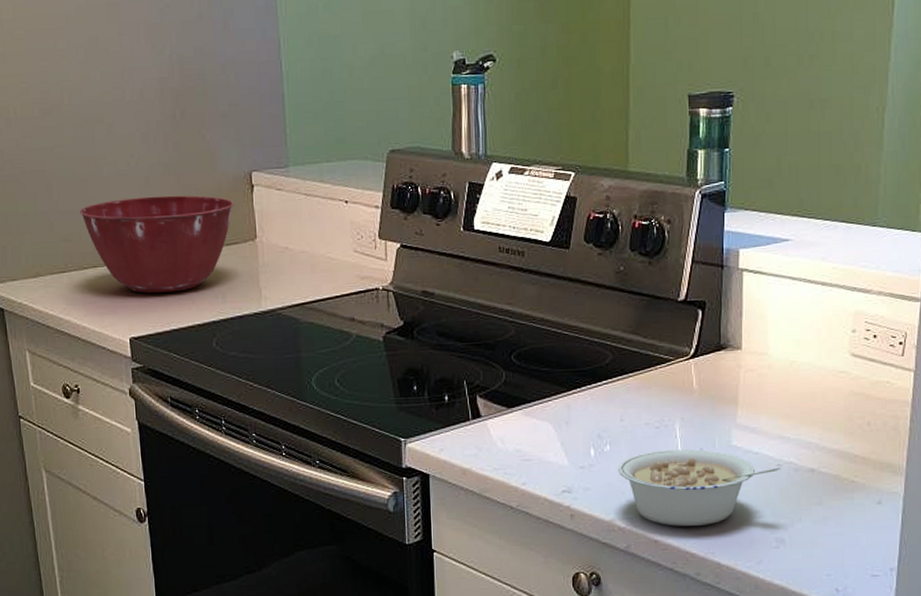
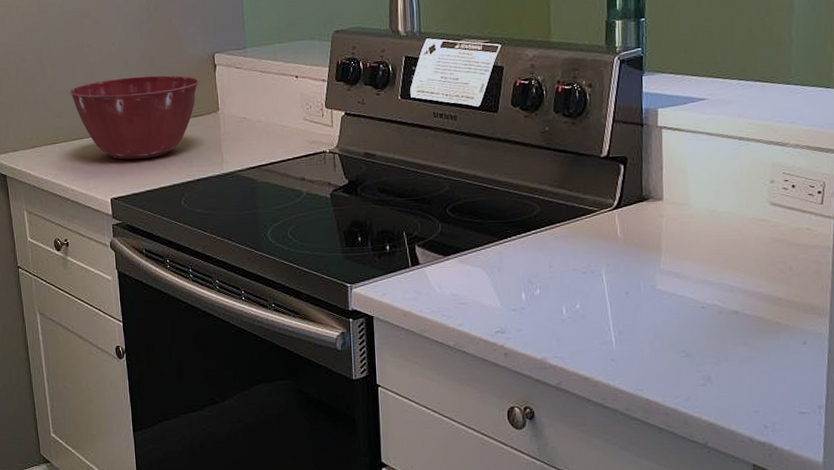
legume: present [617,449,781,526] -> none [548,293,705,365]

